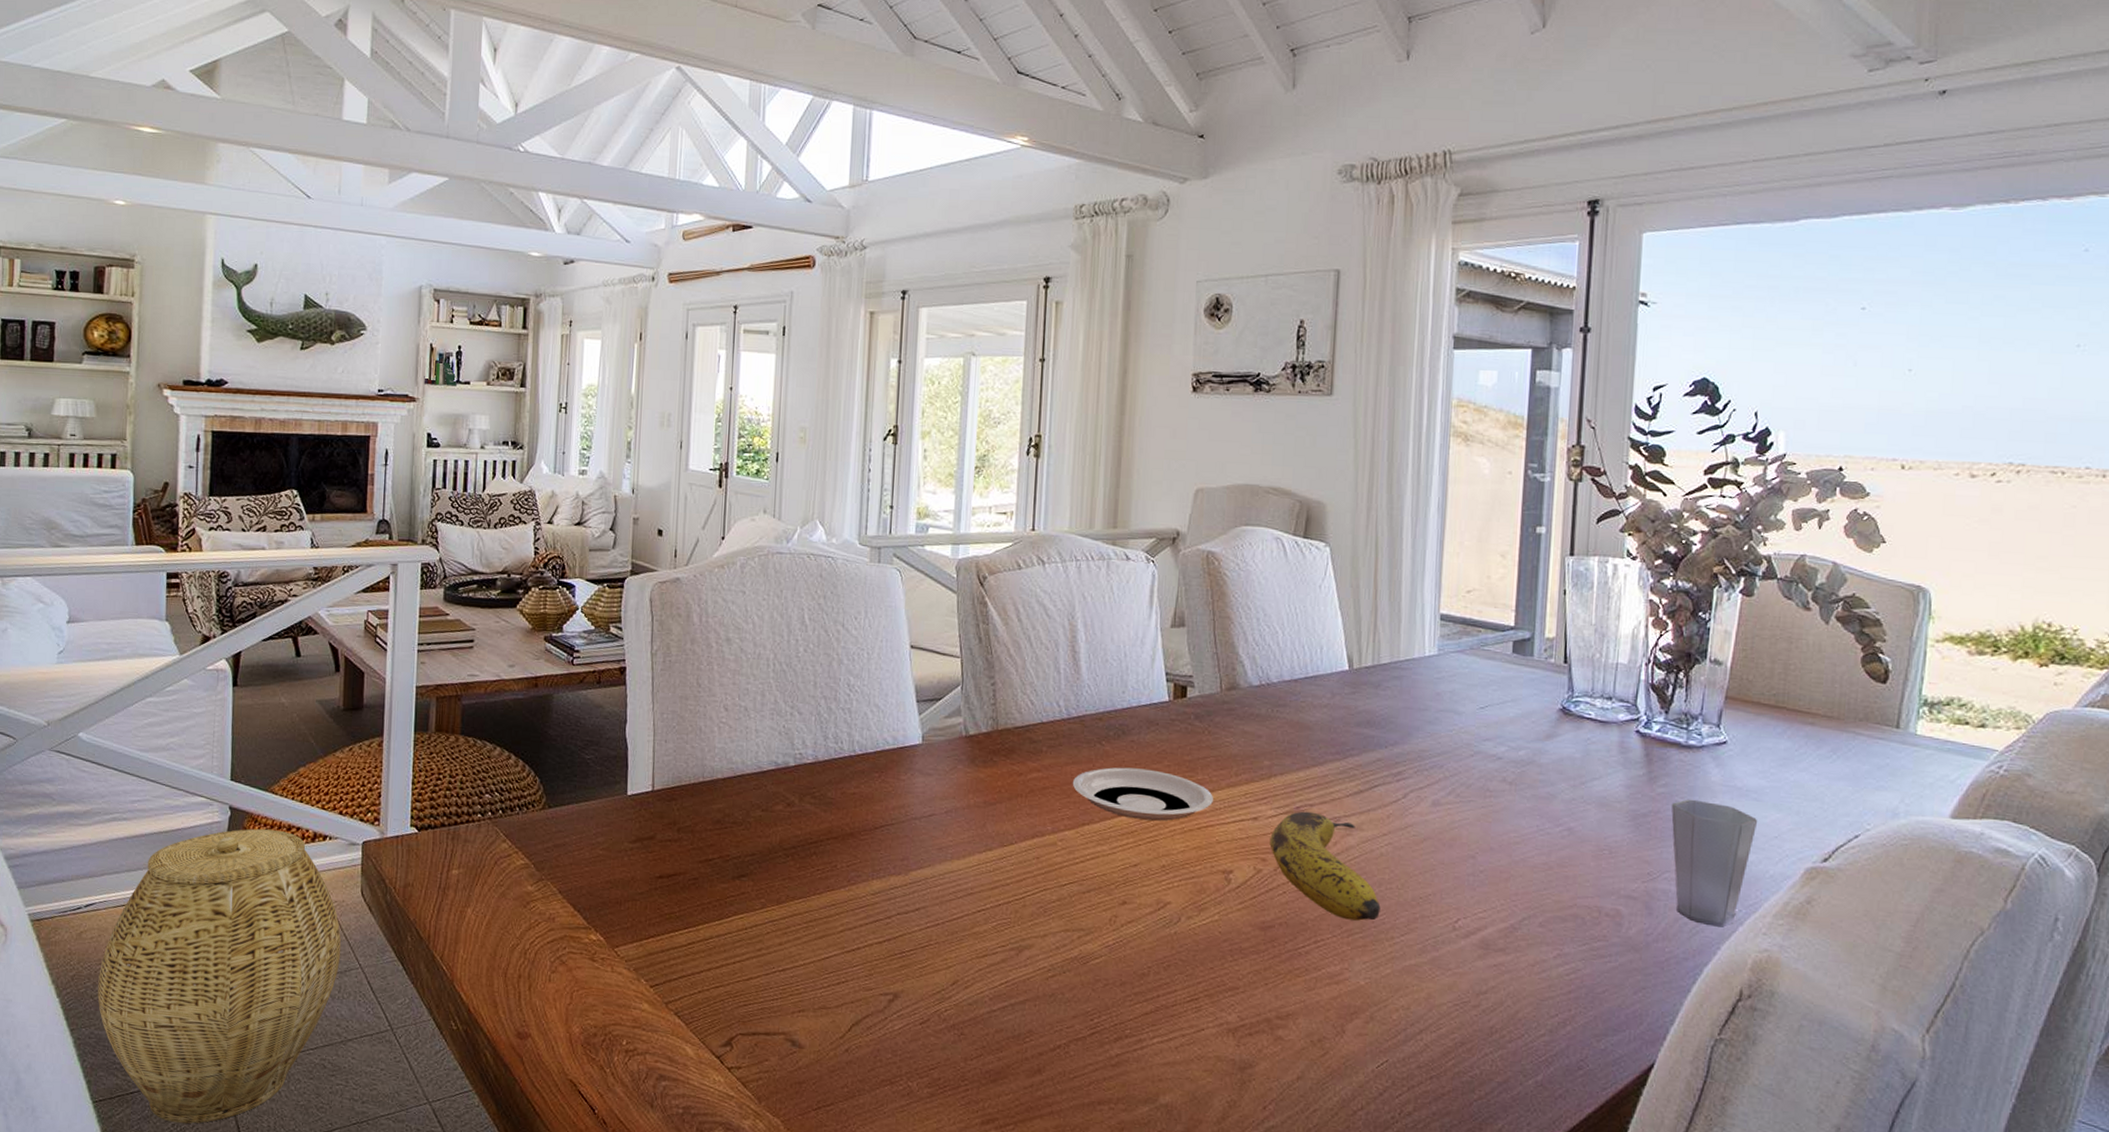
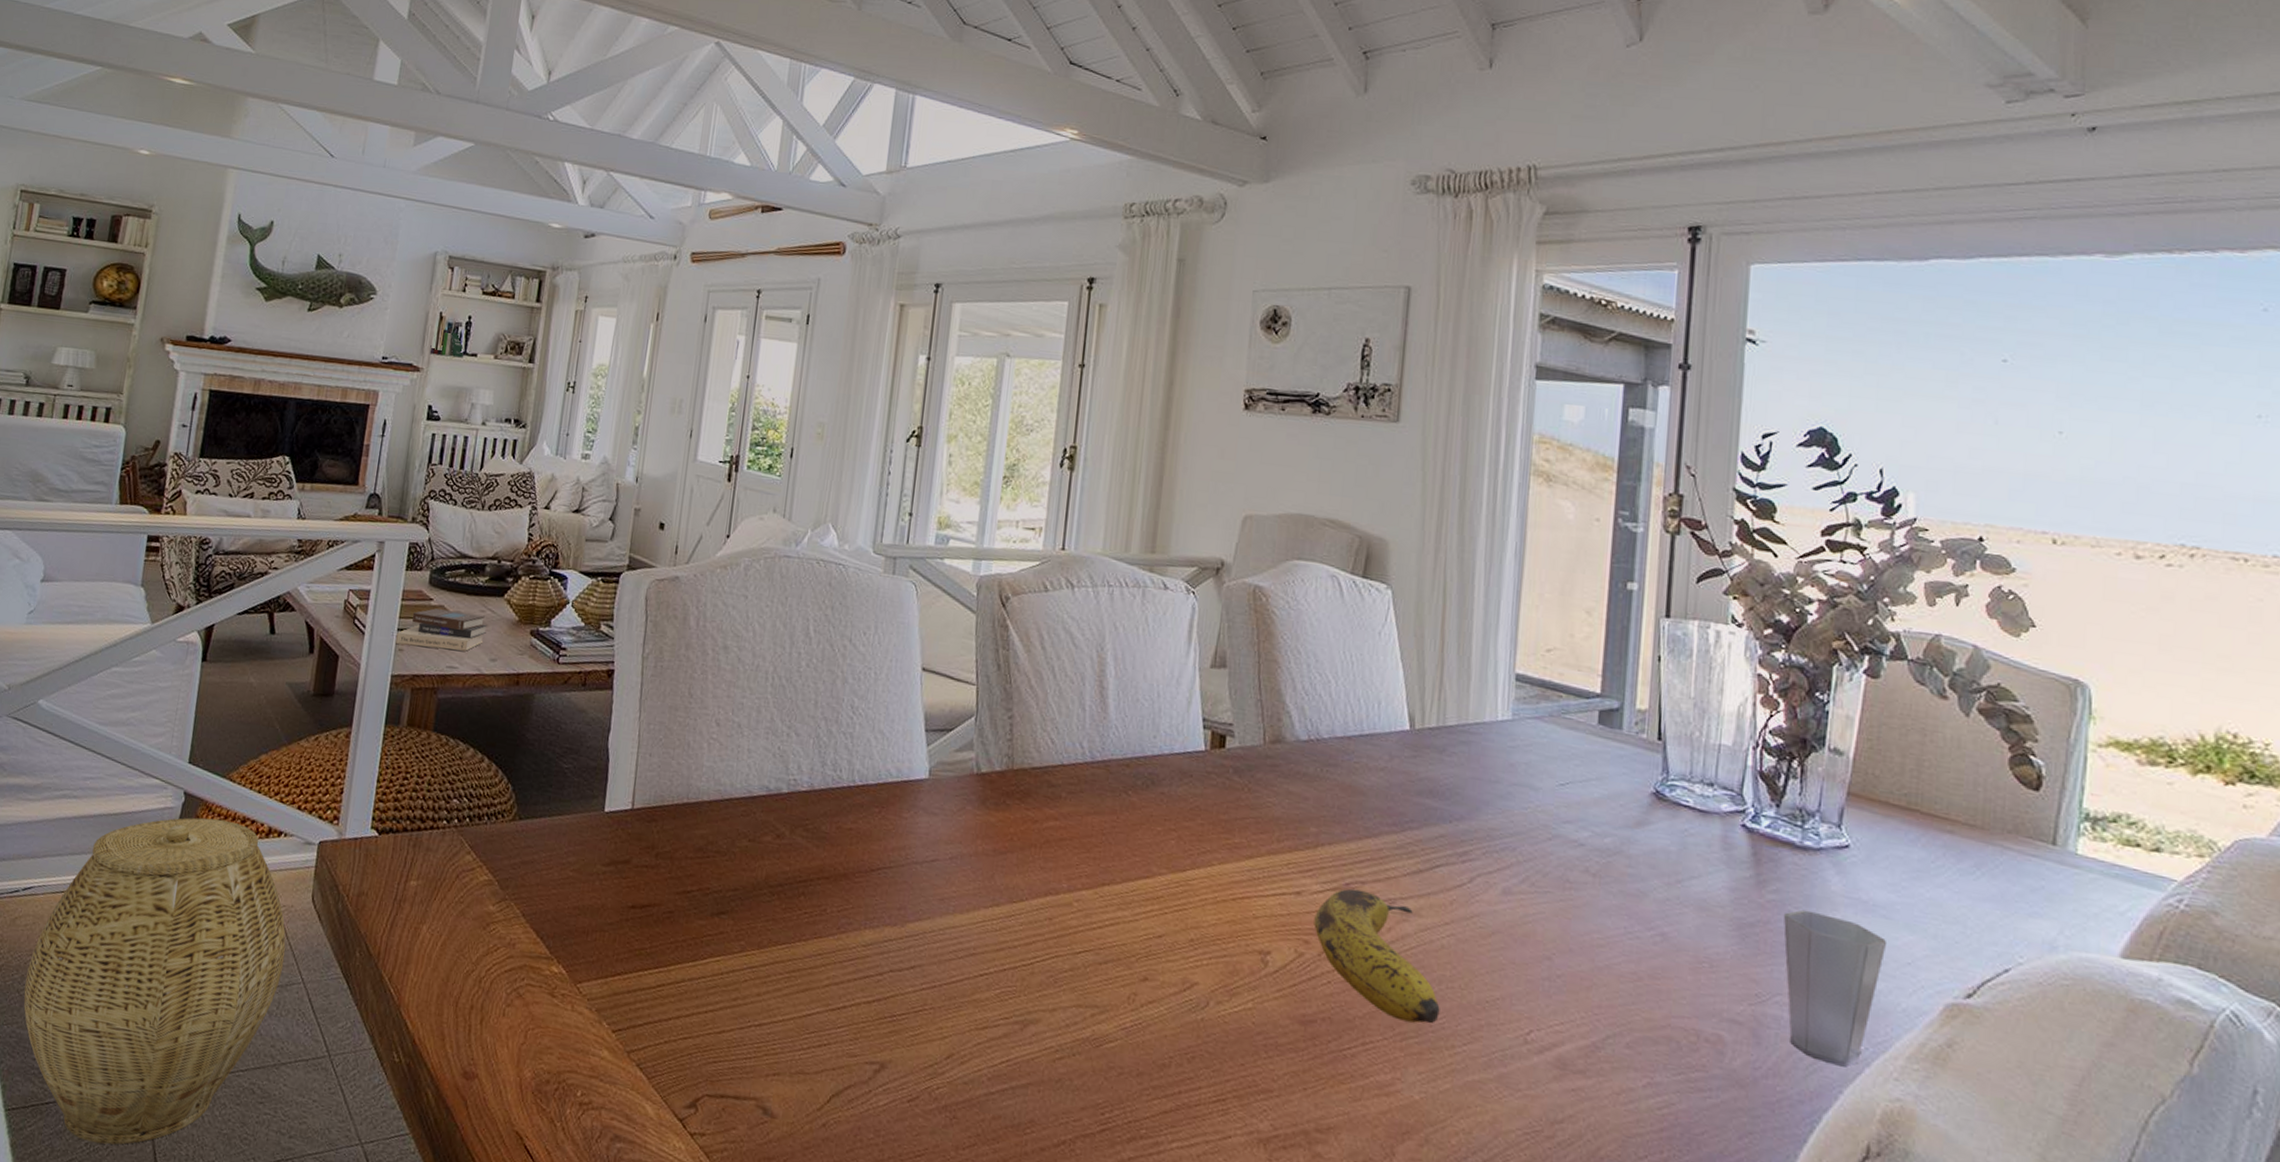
books: none [417,622,503,660] -> present [396,608,487,651]
plate: present [1072,767,1213,821] -> none [1092,821,1251,888]

